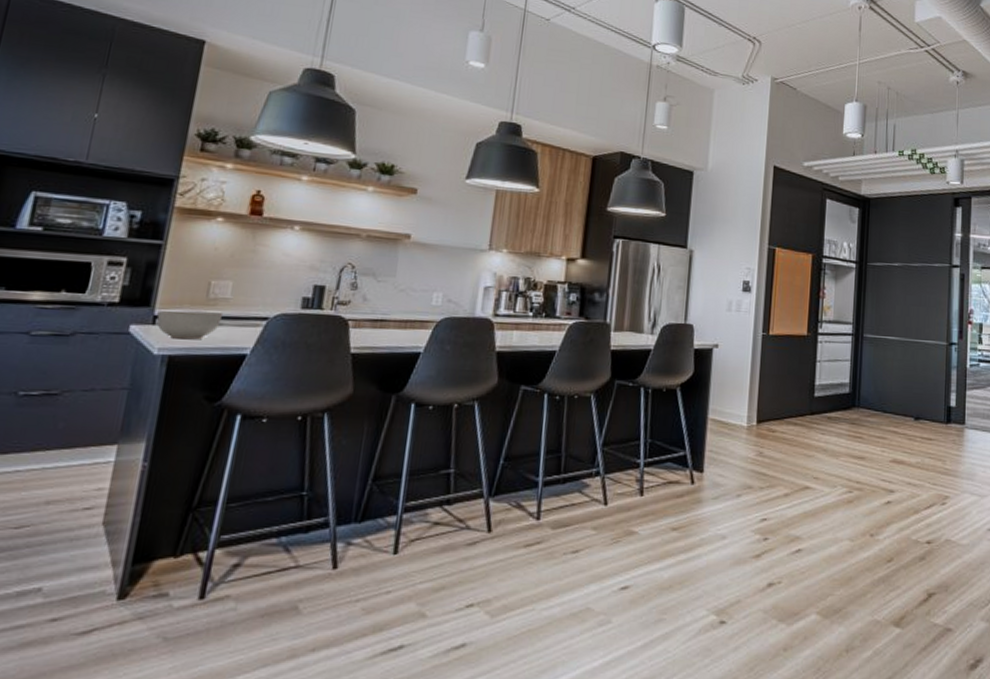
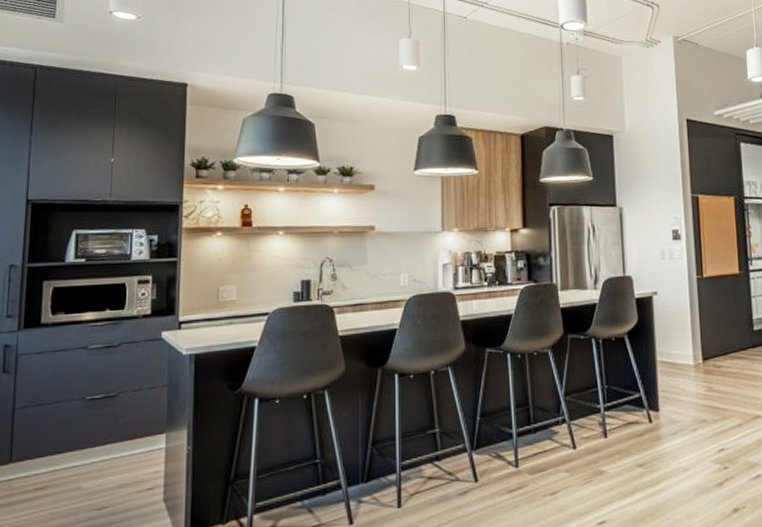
bowl: present [156,310,224,340] -> none [181,313,233,340]

